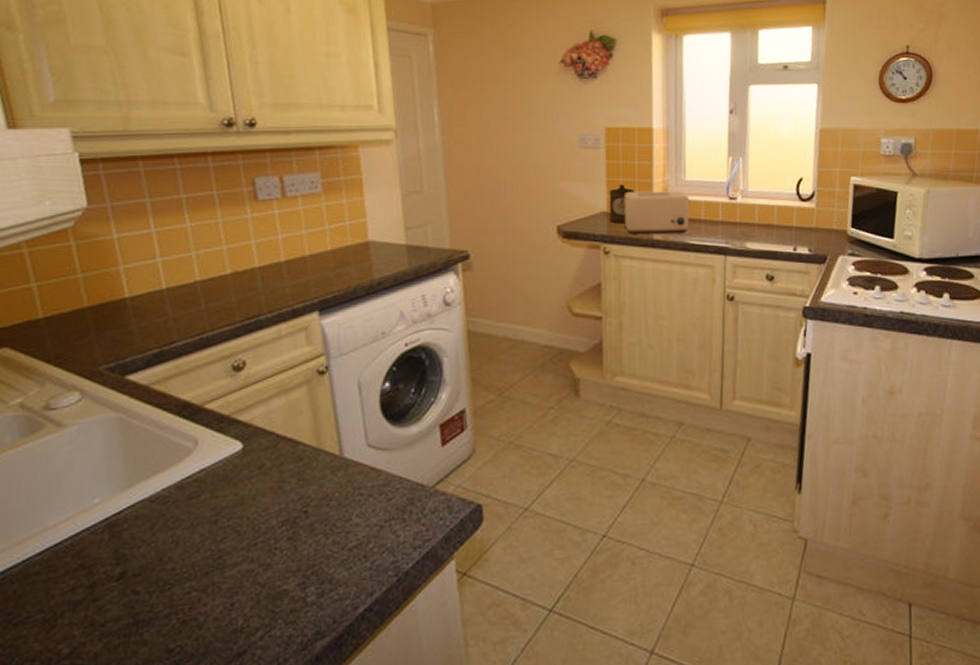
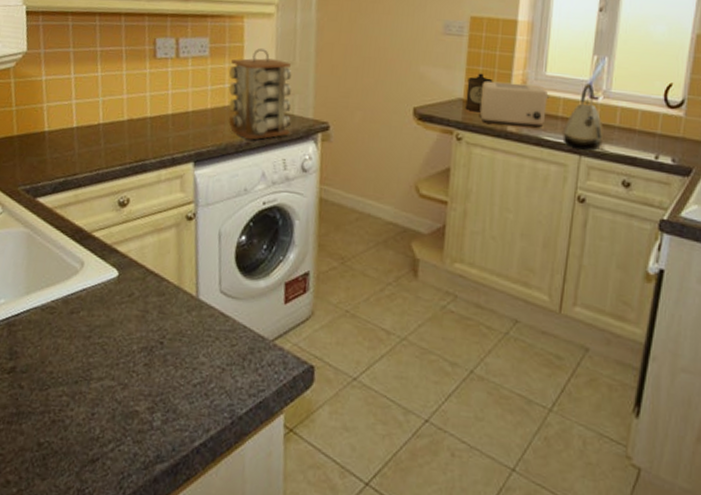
spice rack: none [347,179,426,279] -> present [228,48,292,140]
kettle: none [705,184,746,250] -> present [561,82,605,150]

